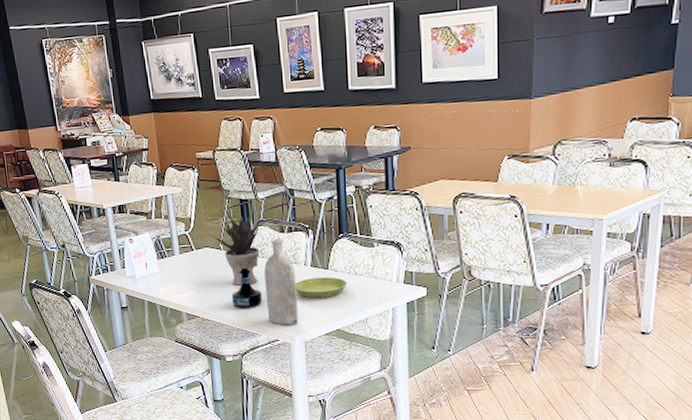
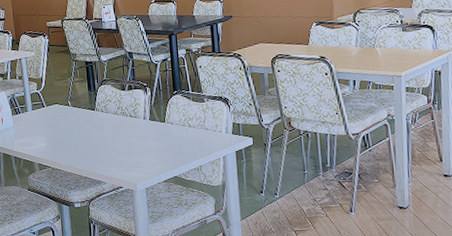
potted plant: present [210,212,260,286] -> none [60,72,104,138]
tequila bottle: present [232,268,263,309] -> none [79,122,107,159]
bottle: present [264,238,299,326] -> none [108,95,140,174]
saucer: present [295,277,347,298] -> none [136,129,182,148]

